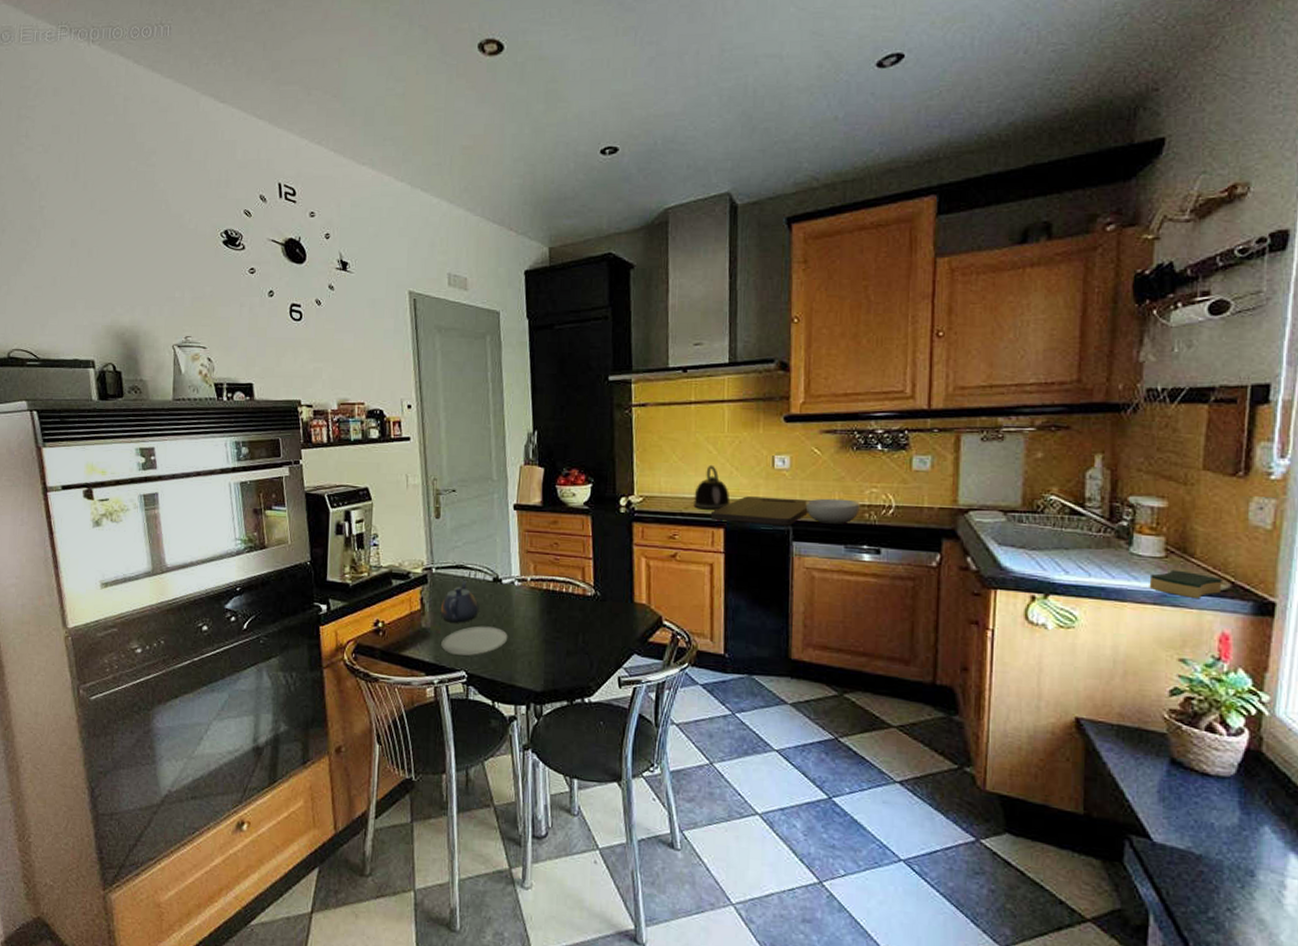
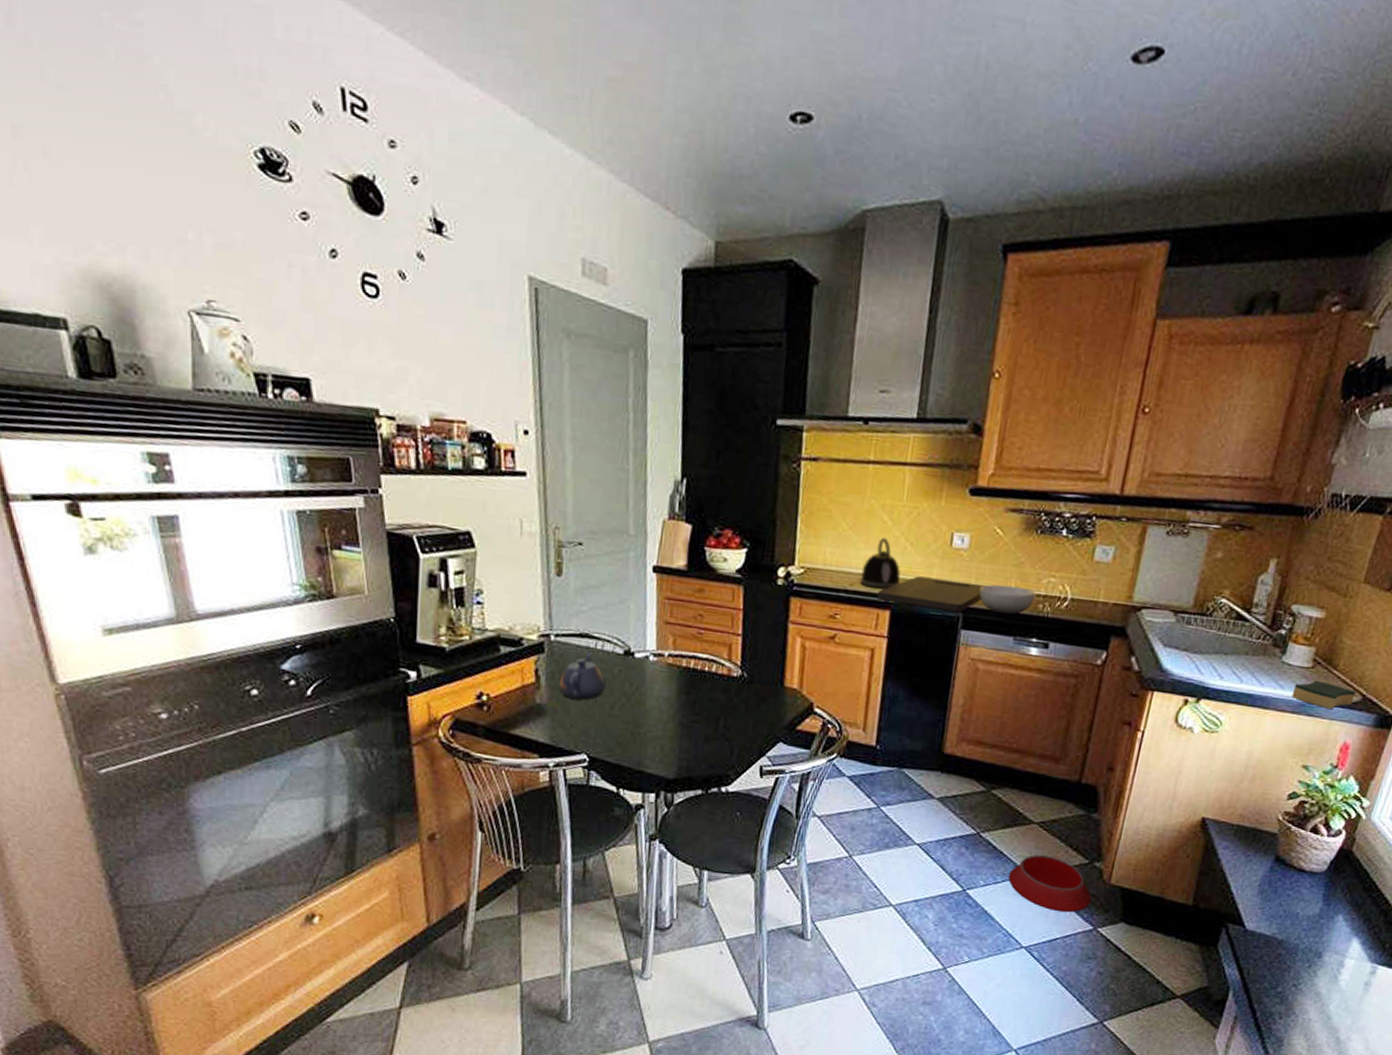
plate: present [441,626,508,656] -> none [559,704,639,738]
pet bowl: none [874,760,967,822] -> present [1008,855,1091,912]

